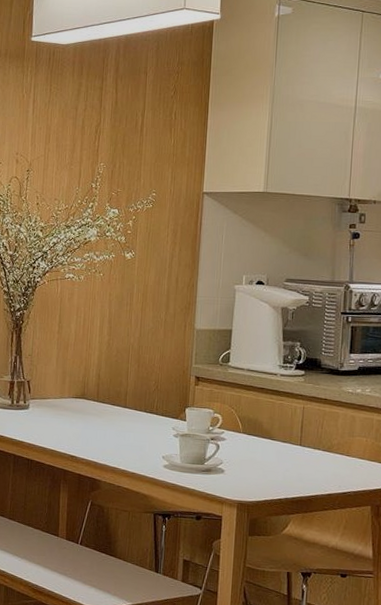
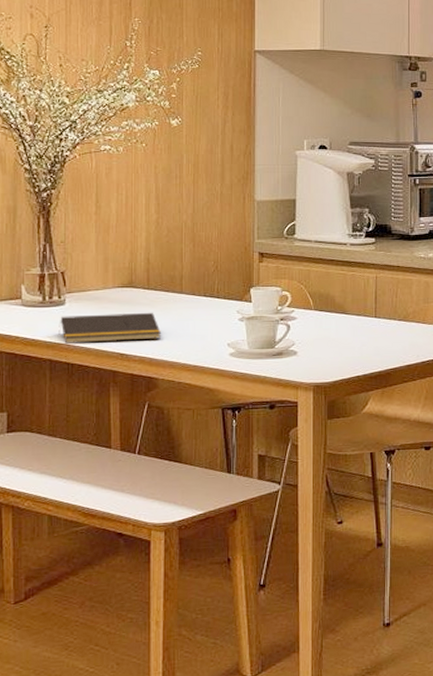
notepad: none [22,418,106,446] -> present [59,312,161,344]

